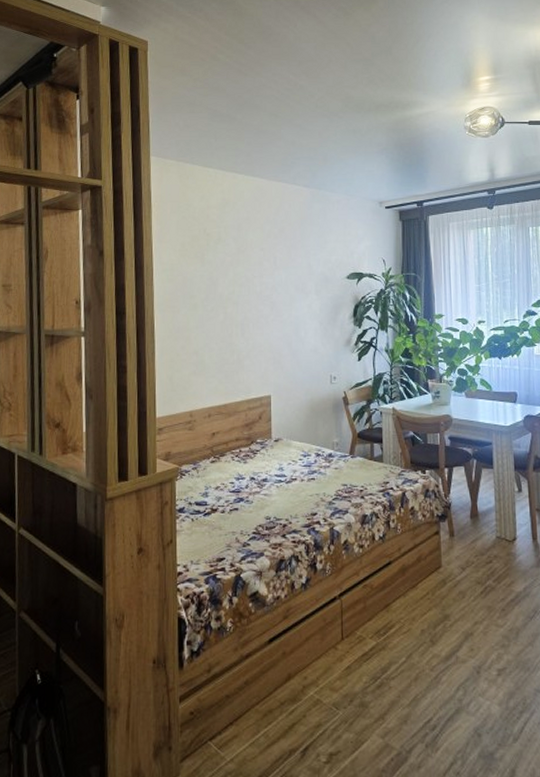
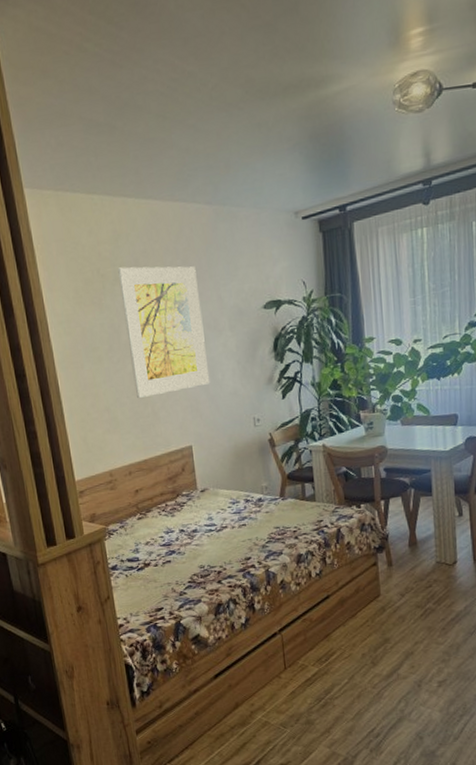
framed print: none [222,229,294,345] -> present [117,266,210,398]

